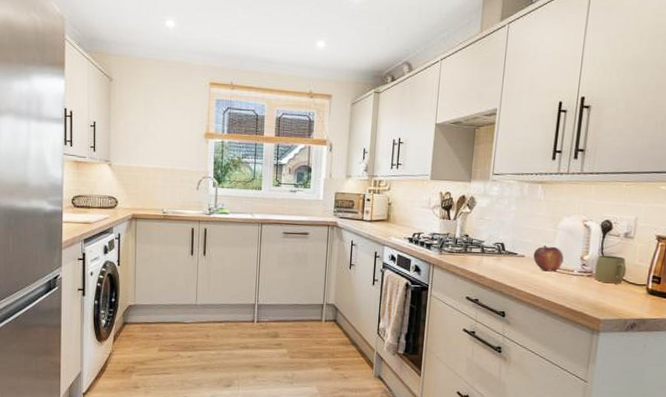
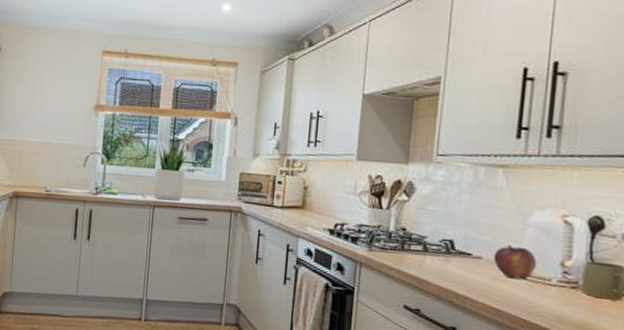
planter: none [261,165,290,218] -> present [153,141,188,201]

